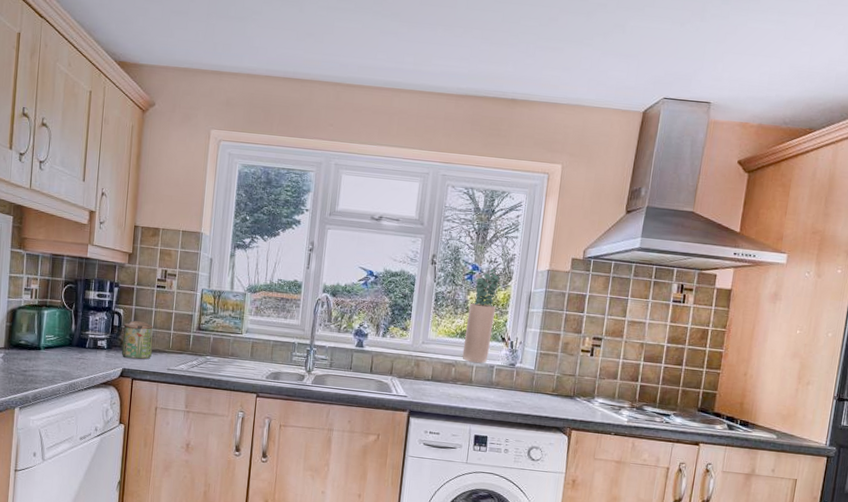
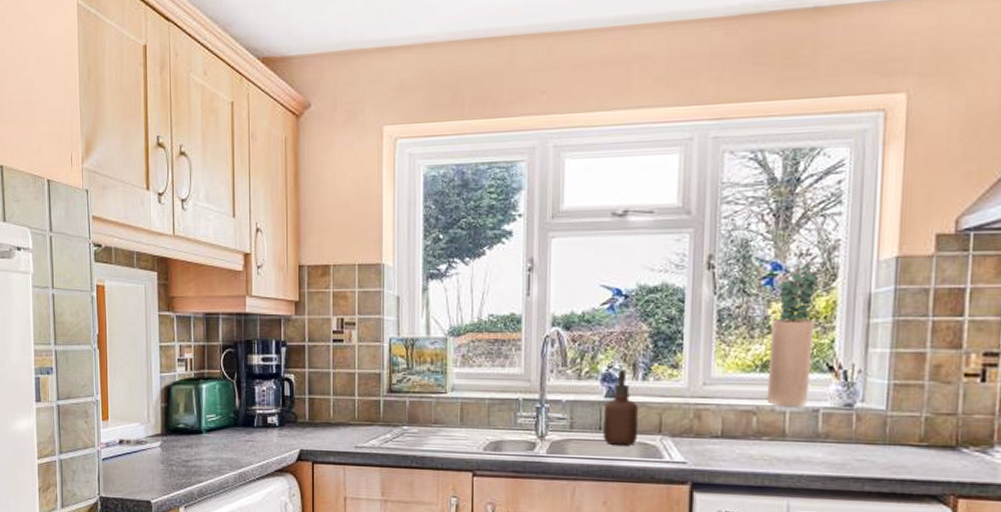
canister: present [121,320,153,360] -> none [296,387,334,438]
soap dispenser: none [352,328,379,382] -> present [602,370,639,445]

